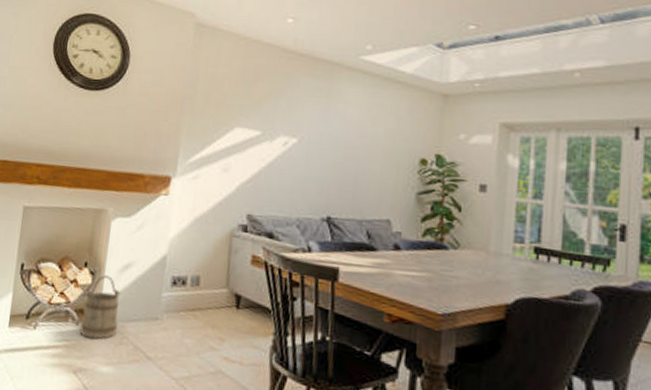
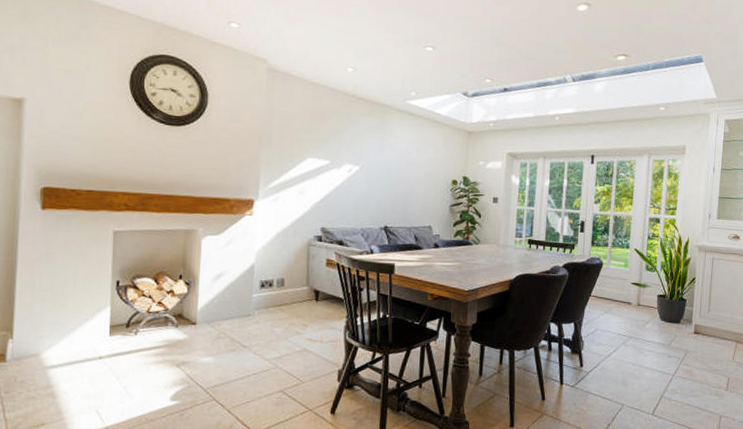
bucket: present [80,275,121,340] -> none [180,284,215,337]

